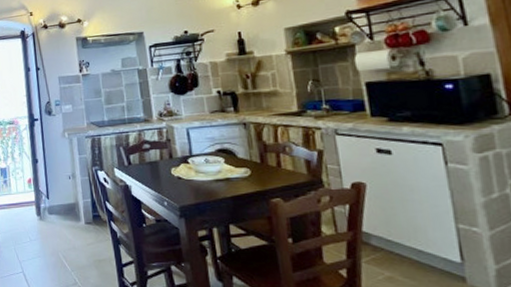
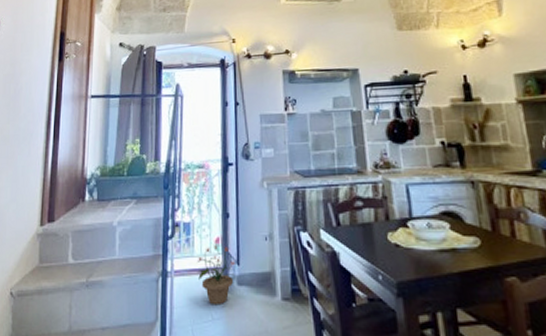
potted plant: none [15,185,46,230] -> present [197,245,236,306]

